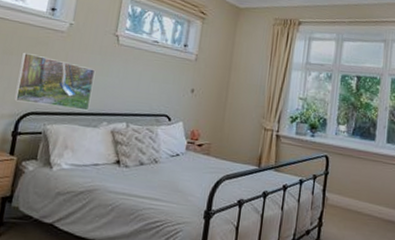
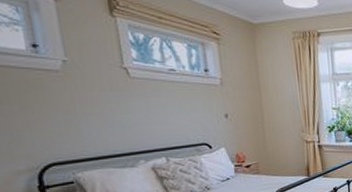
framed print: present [14,52,96,111] -> none [14,99,120,155]

